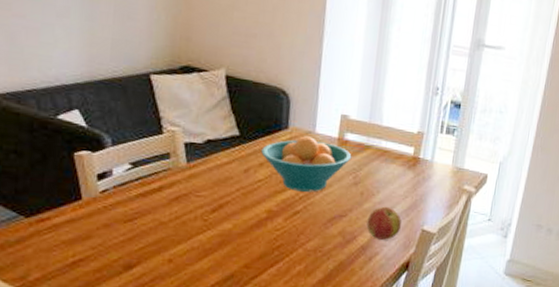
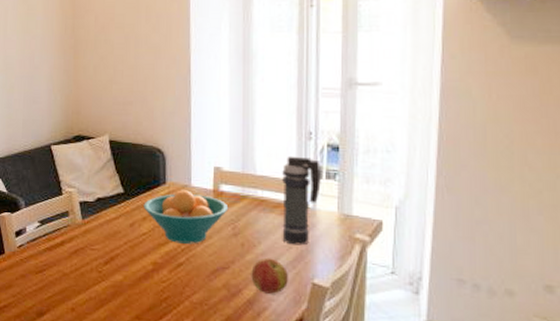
smoke grenade: none [400,109,443,195] -> present [282,156,321,246]

